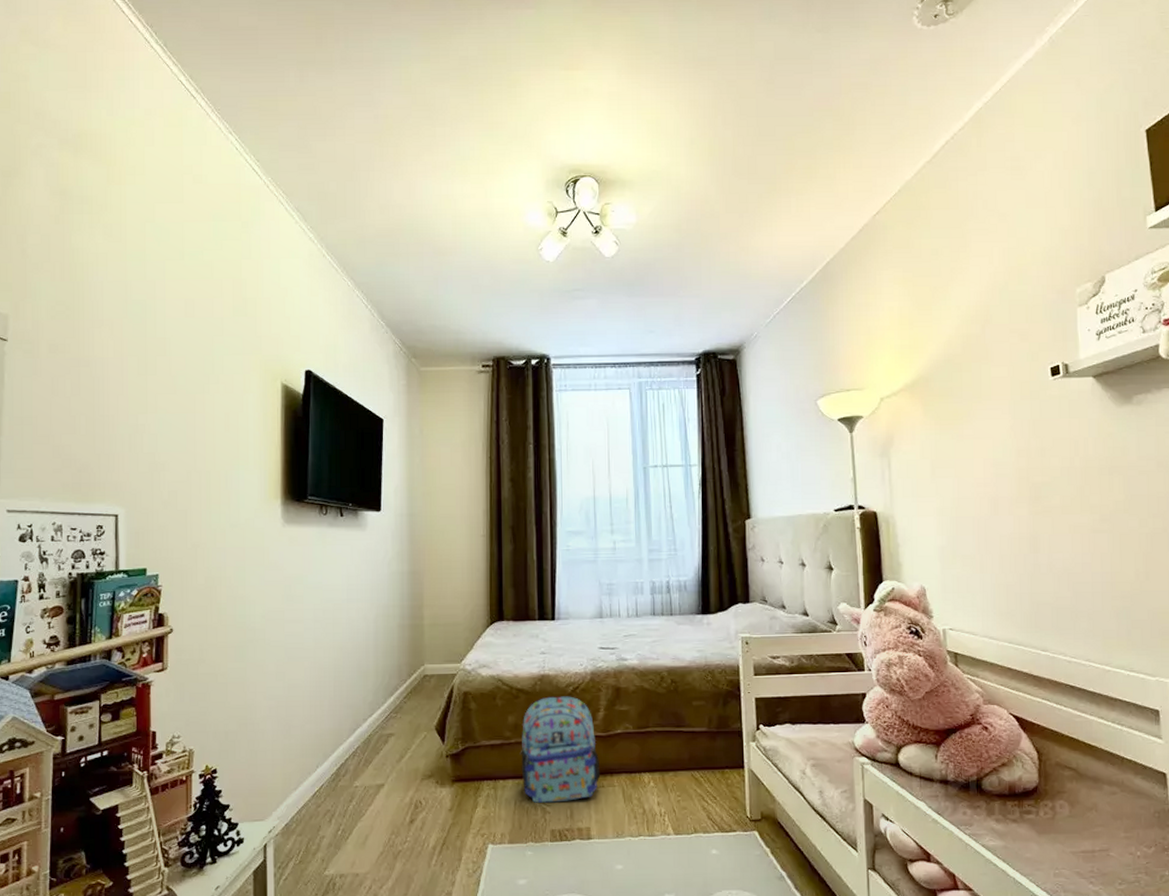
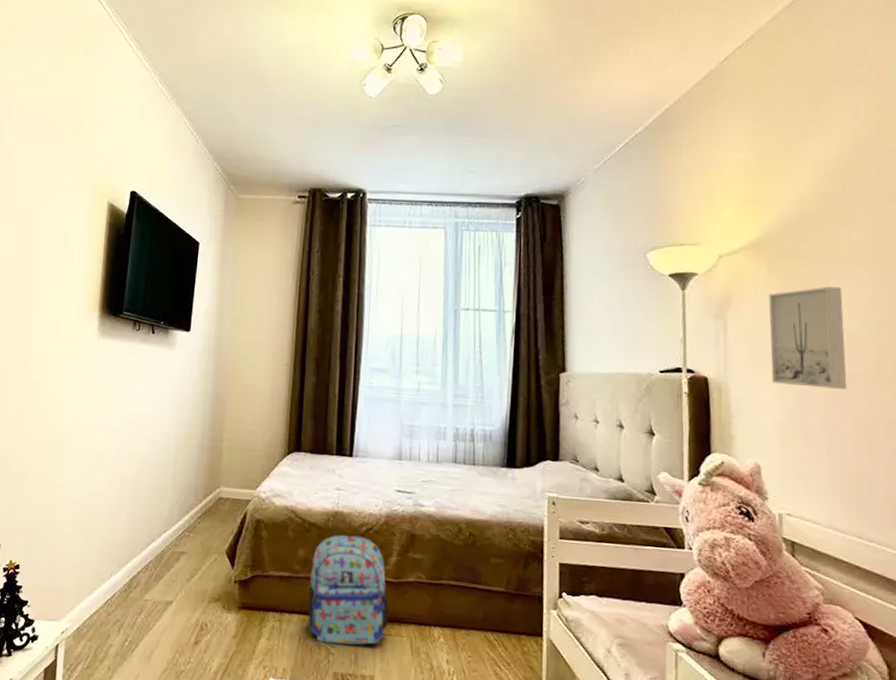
wall art: none [925,420,994,513] -> present [768,286,847,390]

